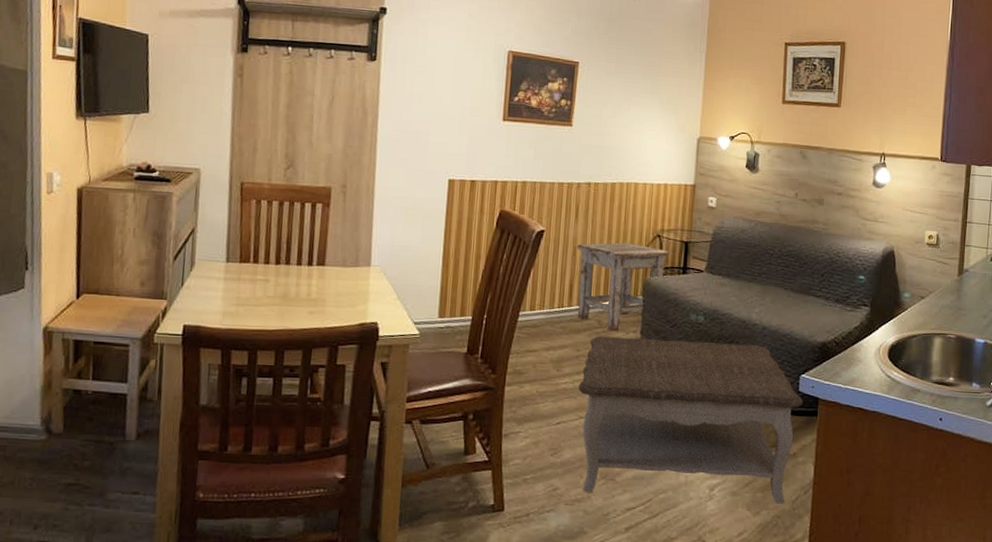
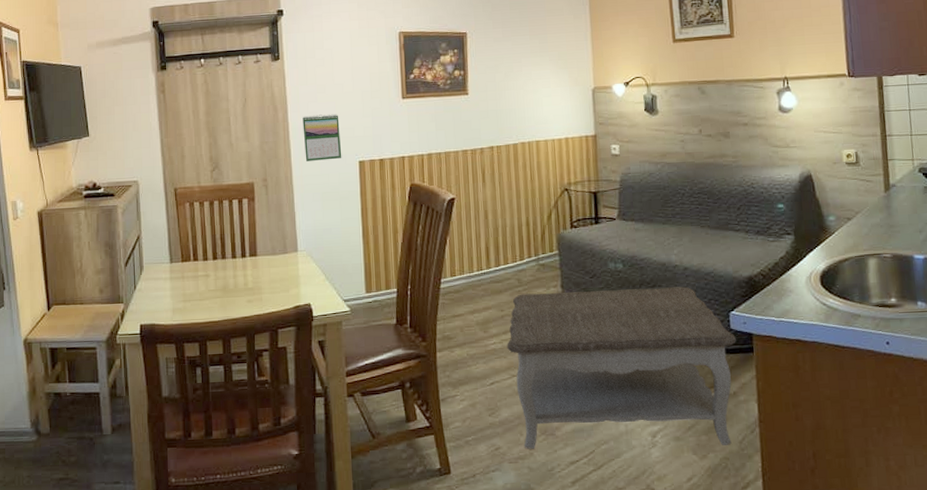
calendar: none [391,124,433,175] -> present [302,114,342,161]
stool: present [577,242,670,332] -> none [488,200,580,289]

